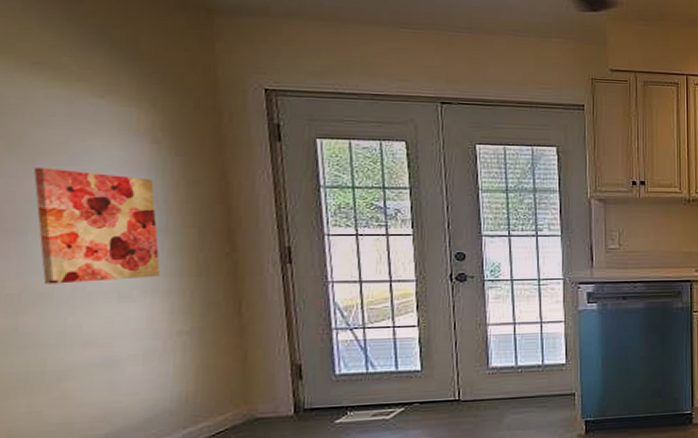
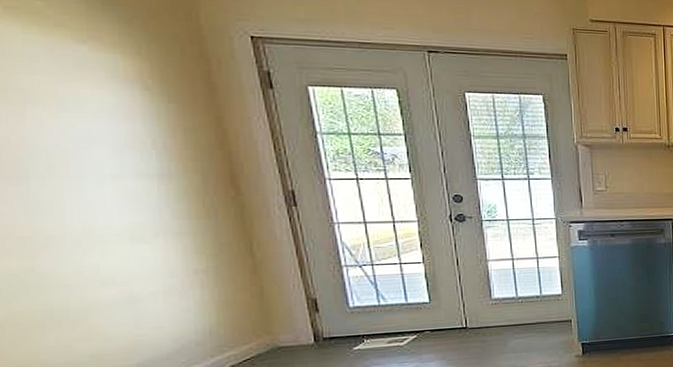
wall art: present [33,167,161,284] -> none [24,114,170,228]

